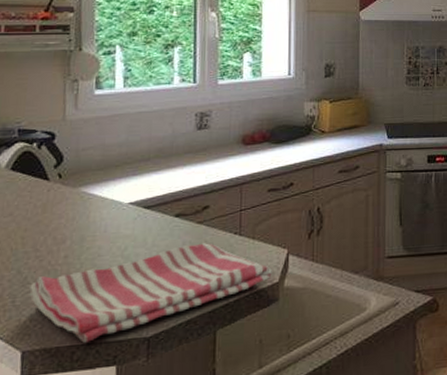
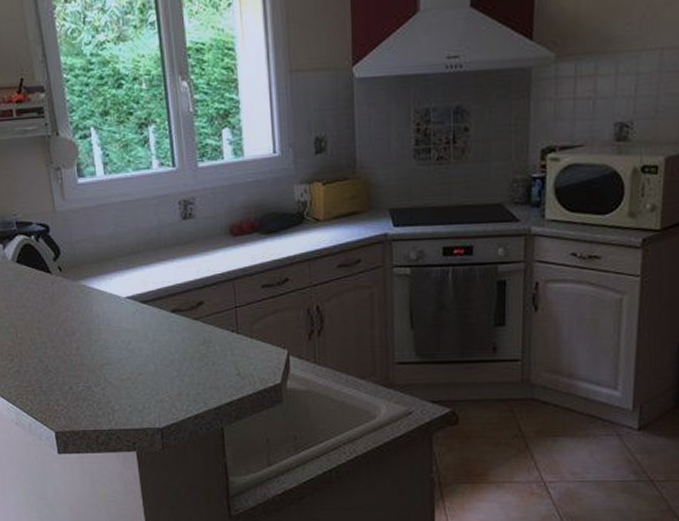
dish towel: present [29,243,272,343] -> none [52,340,273,428]

